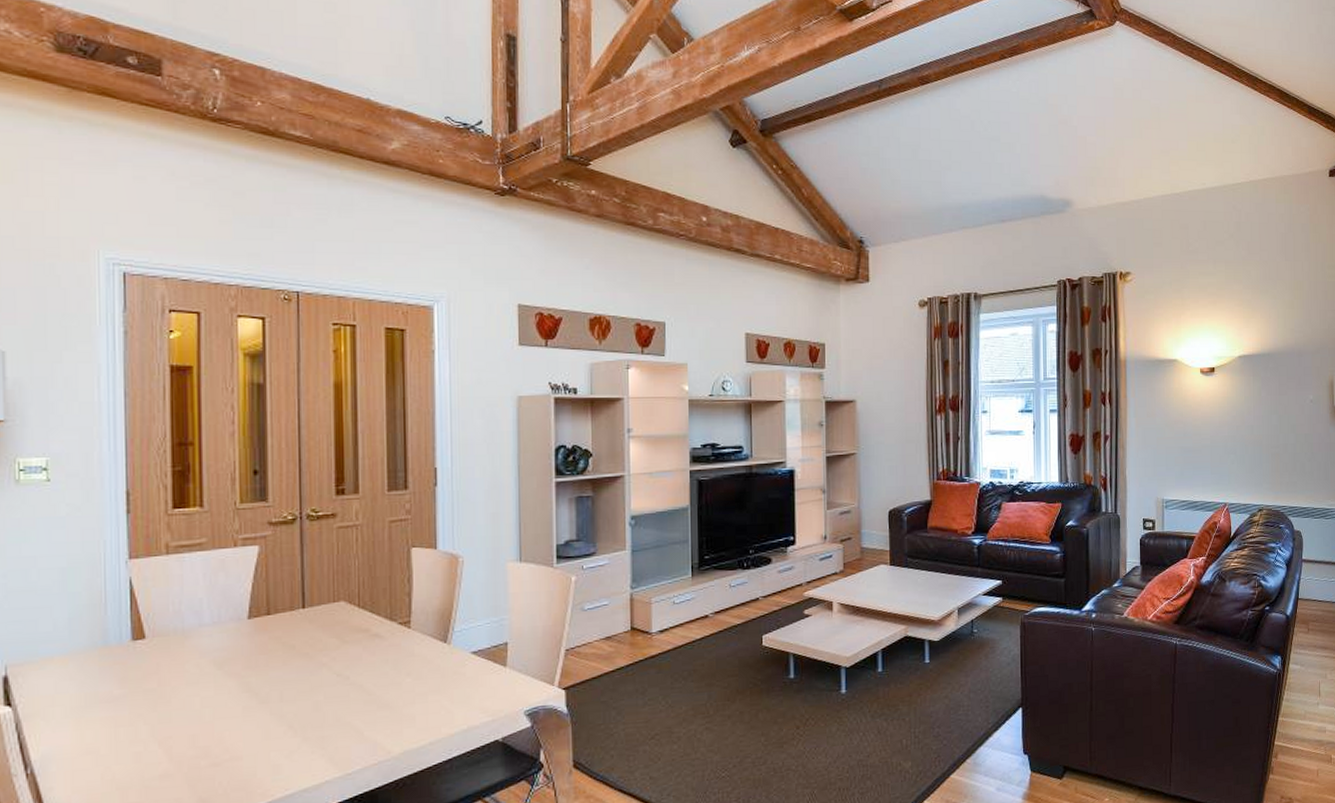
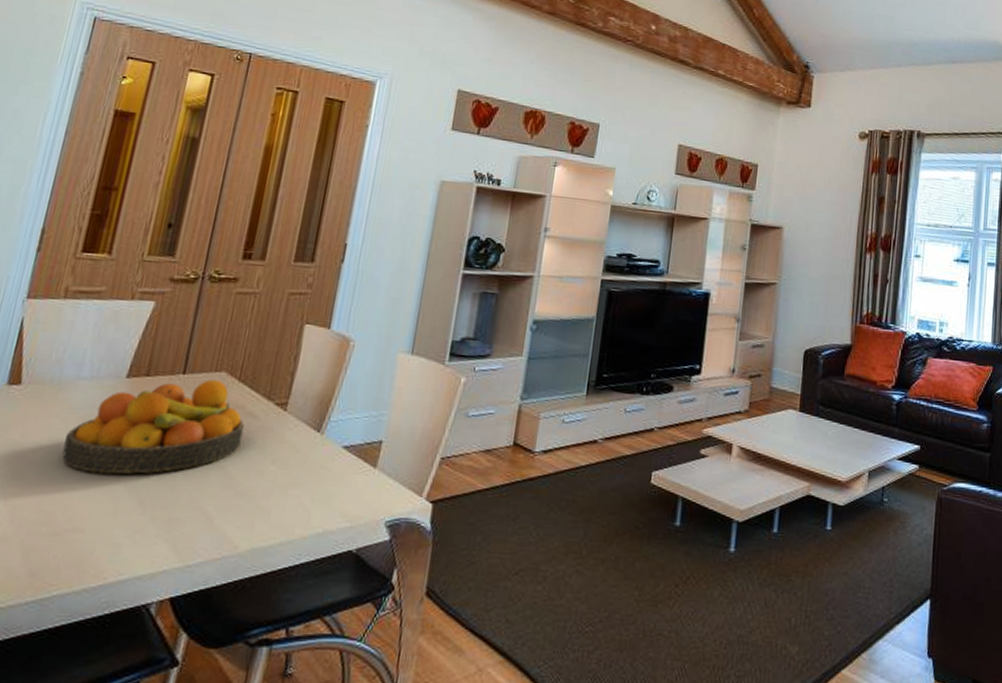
fruit bowl: none [203,610,374,708] -> present [61,380,244,475]

